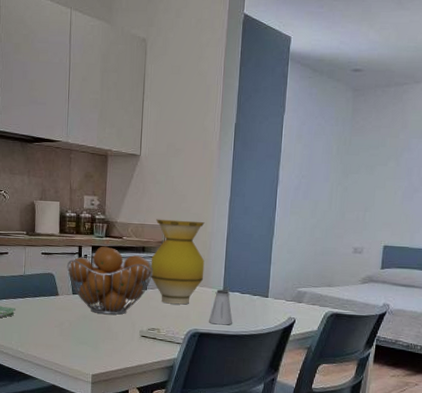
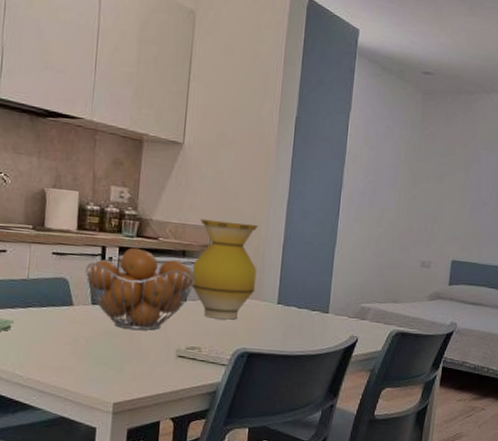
saltshaker: present [209,289,233,325] -> none [260,303,288,344]

